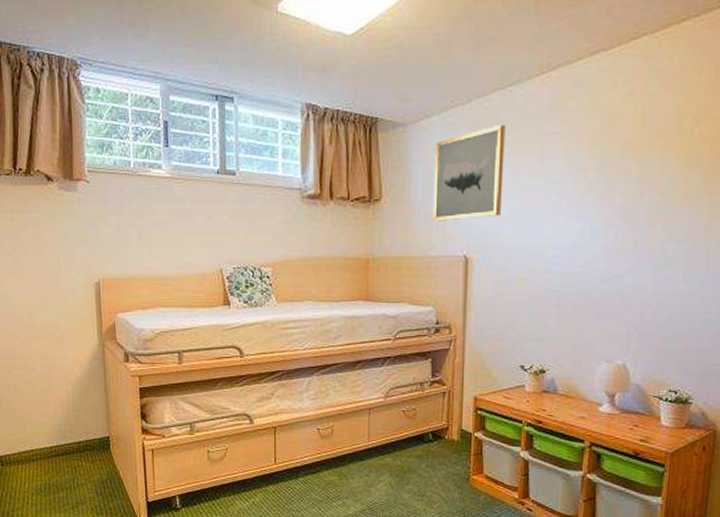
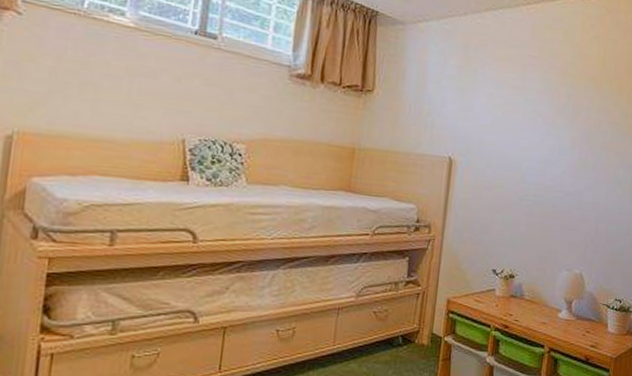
wall art: present [432,124,506,222] -> none [422,40,495,124]

